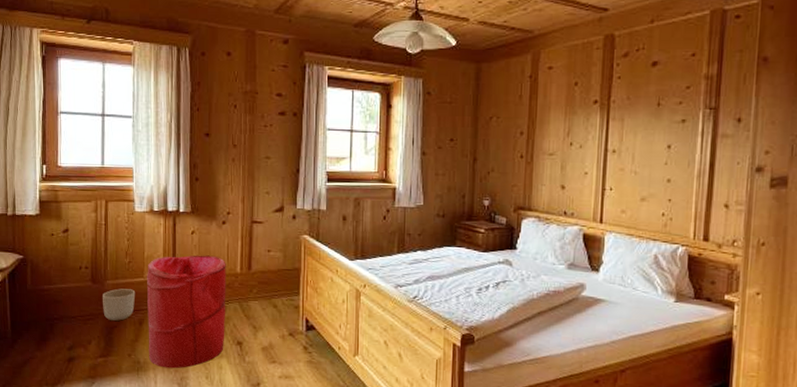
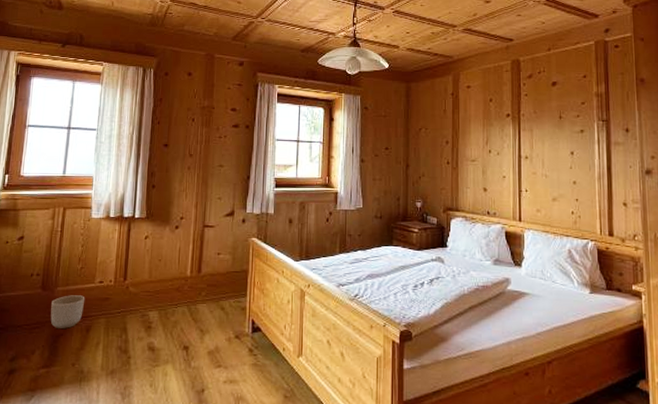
laundry hamper: present [147,255,226,369] -> none [93,259,177,377]

